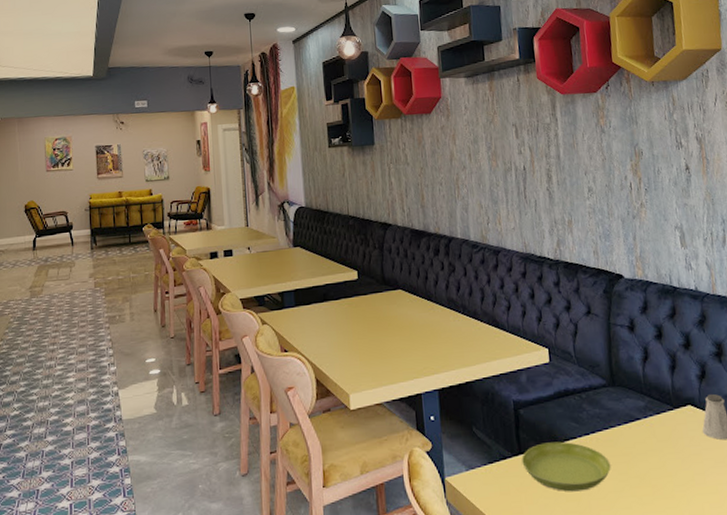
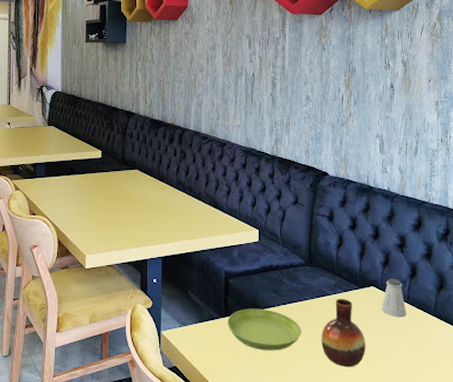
vase: none [634,423,690,504] -> present [321,299,366,366]

